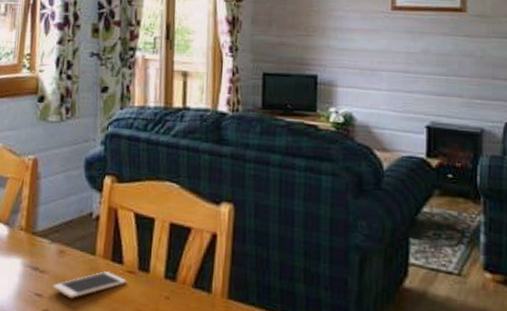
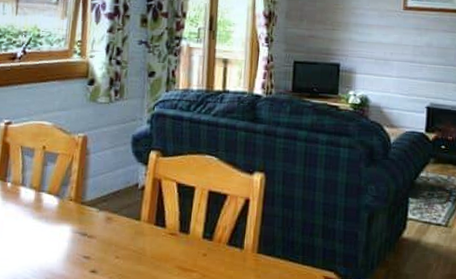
cell phone: present [53,271,127,299] -> none [100,234,169,260]

